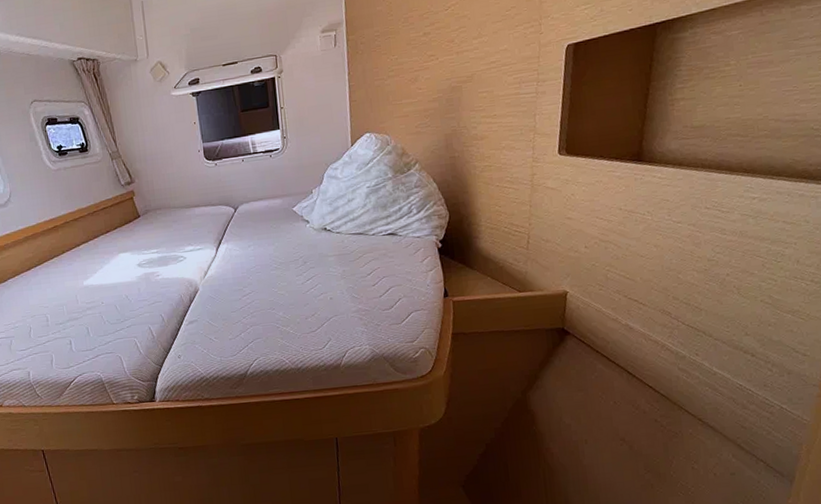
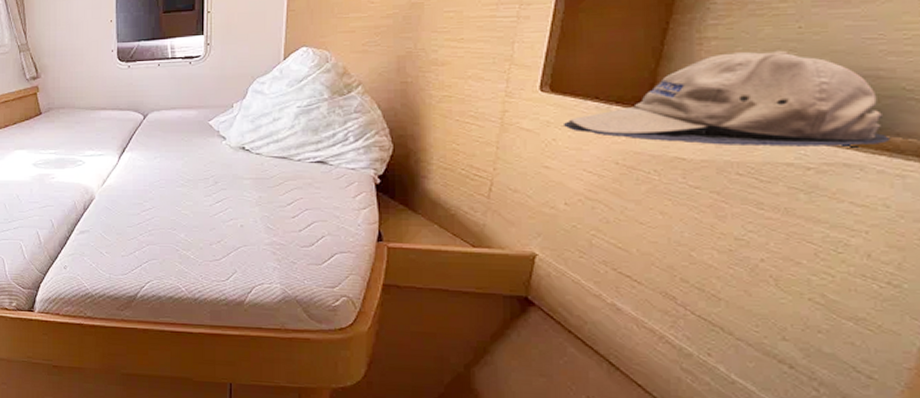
baseball cap: none [578,105,807,188] -> present [562,50,892,147]

